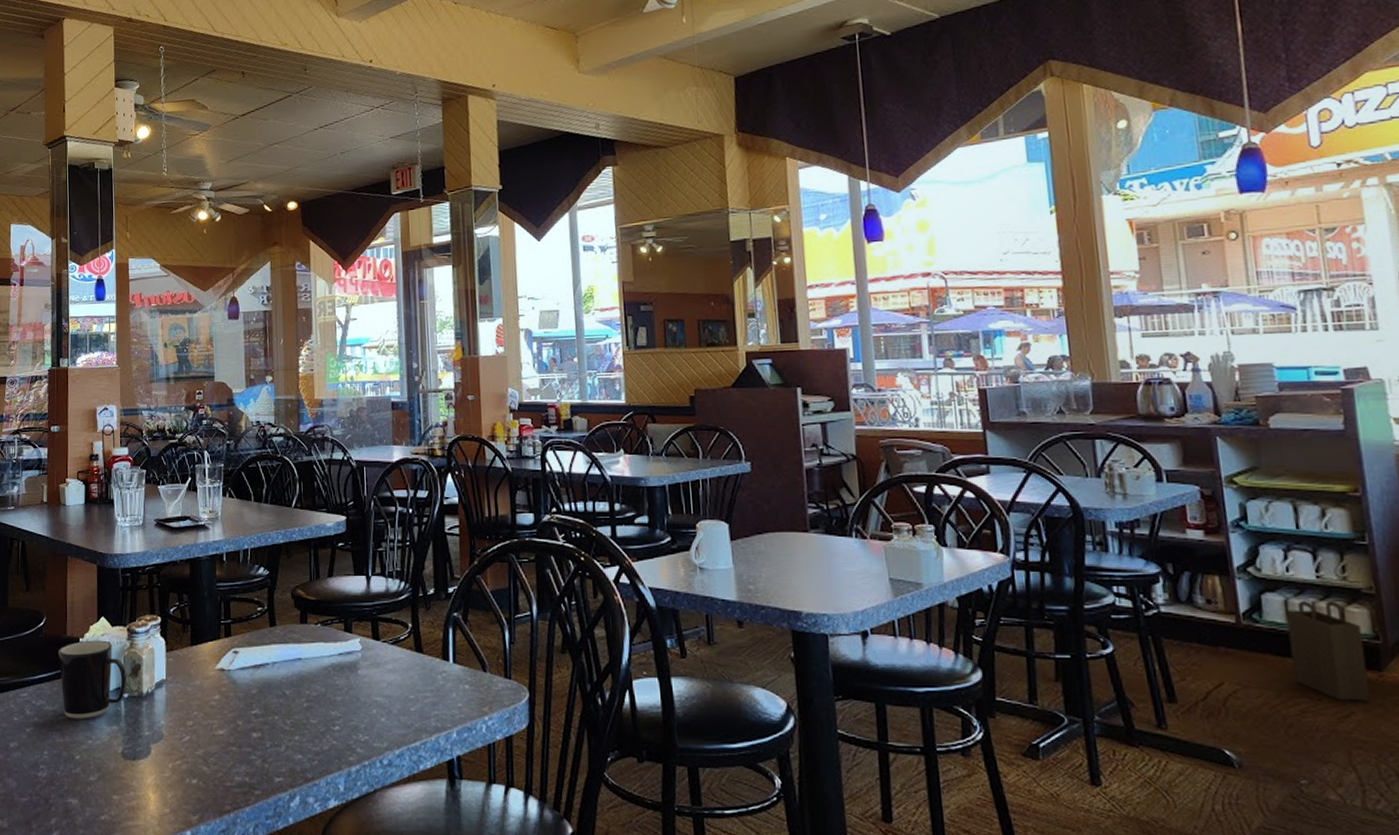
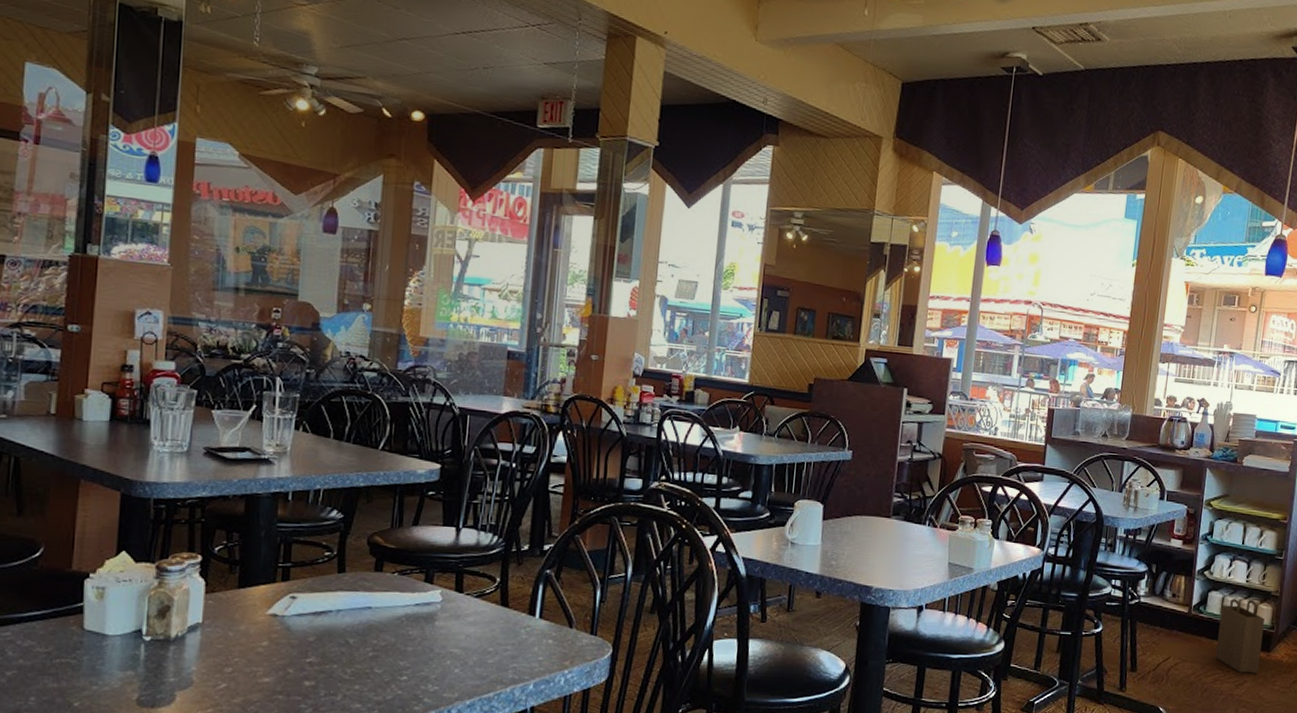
mug: present [58,640,126,719] -> none [58,576,150,663]

